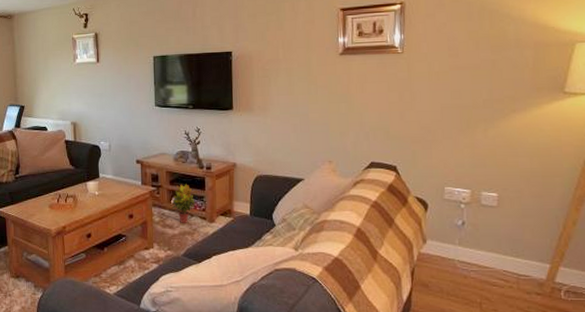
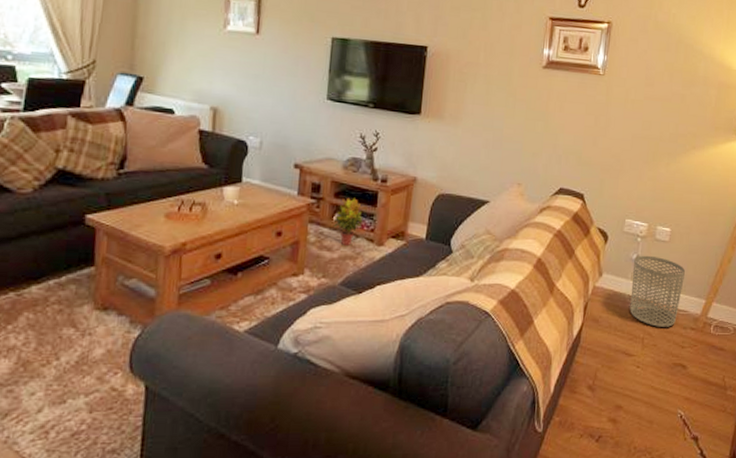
waste bin: none [459,221,522,292] -> present [630,255,686,327]

